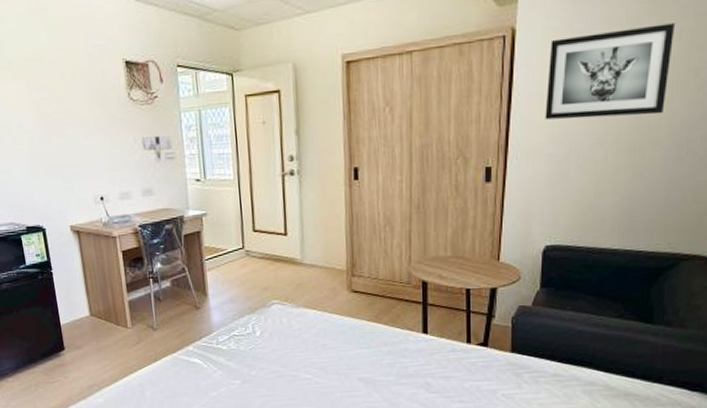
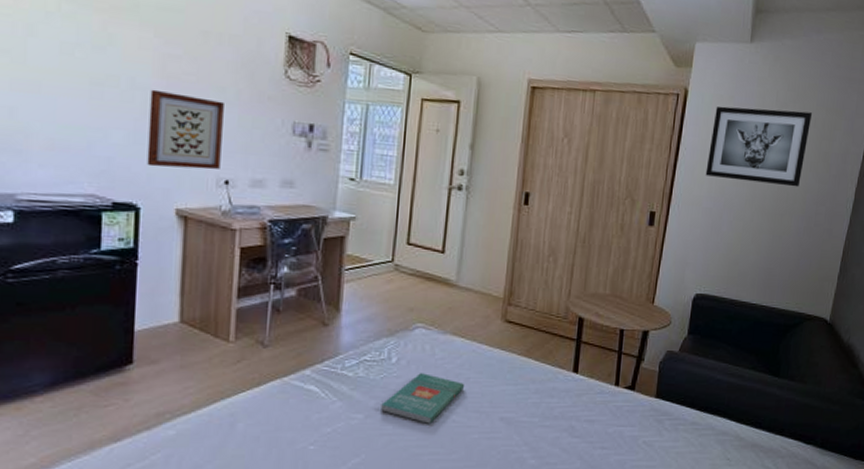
wall art: none [34,130,95,194] -> present [147,89,224,170]
book: none [253,343,322,386] -> present [381,373,464,424]

